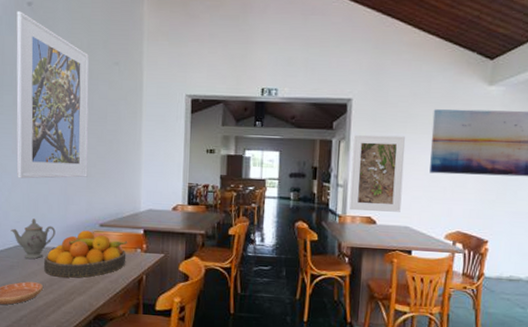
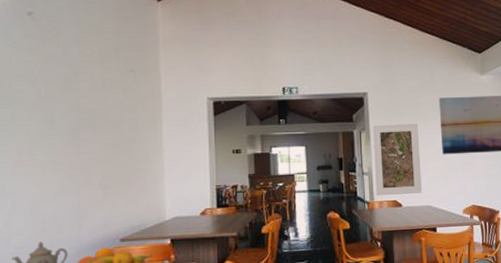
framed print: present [16,11,89,179] -> none [14,21,104,199]

